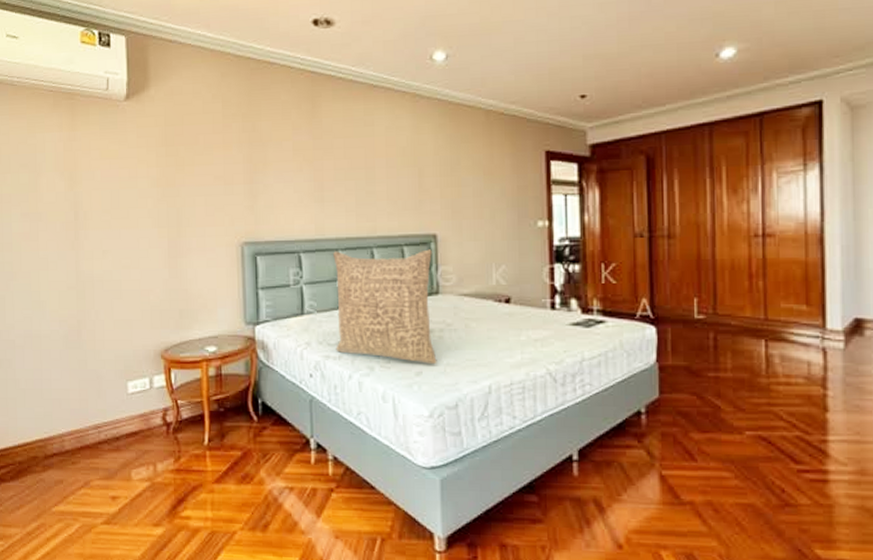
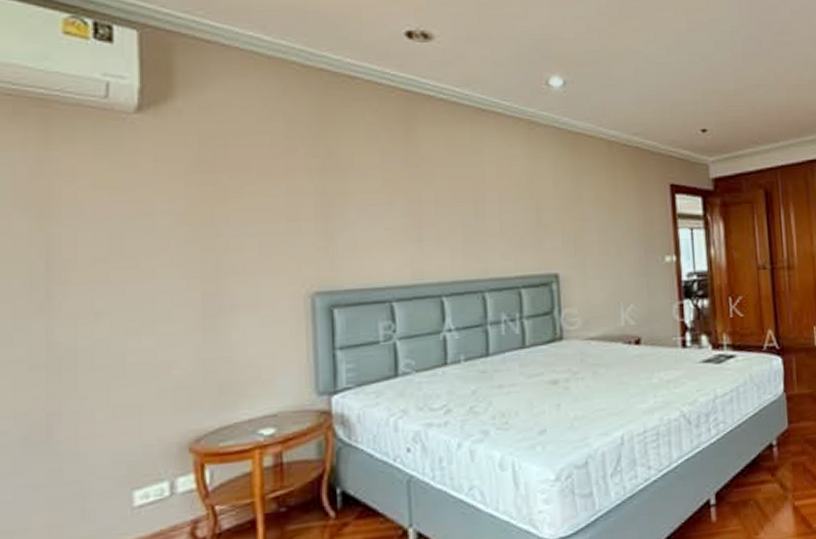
pillow: present [333,249,437,364] -> none [435,291,563,420]

